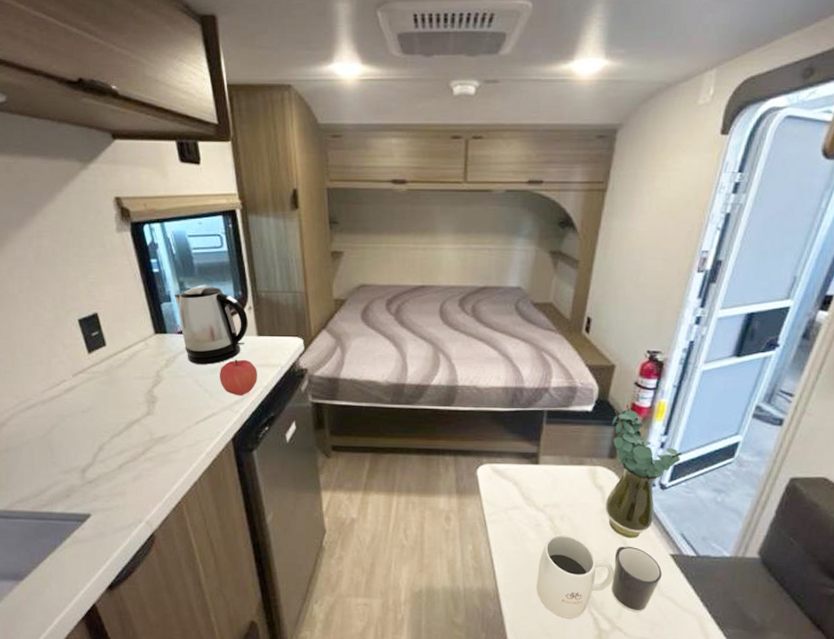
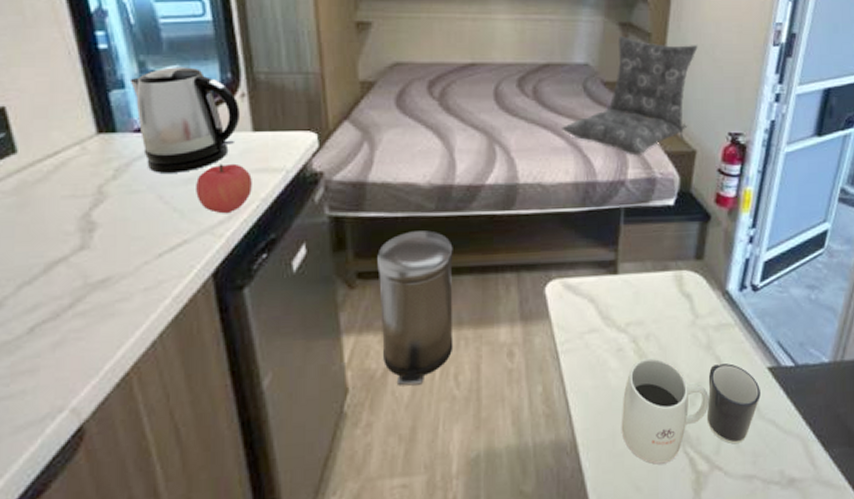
pedal bin: none [347,418,404,533] -> present [377,230,453,386]
pillow: none [495,262,623,366] -> present [562,35,698,154]
vase: present [605,405,683,539] -> none [694,196,773,354]

